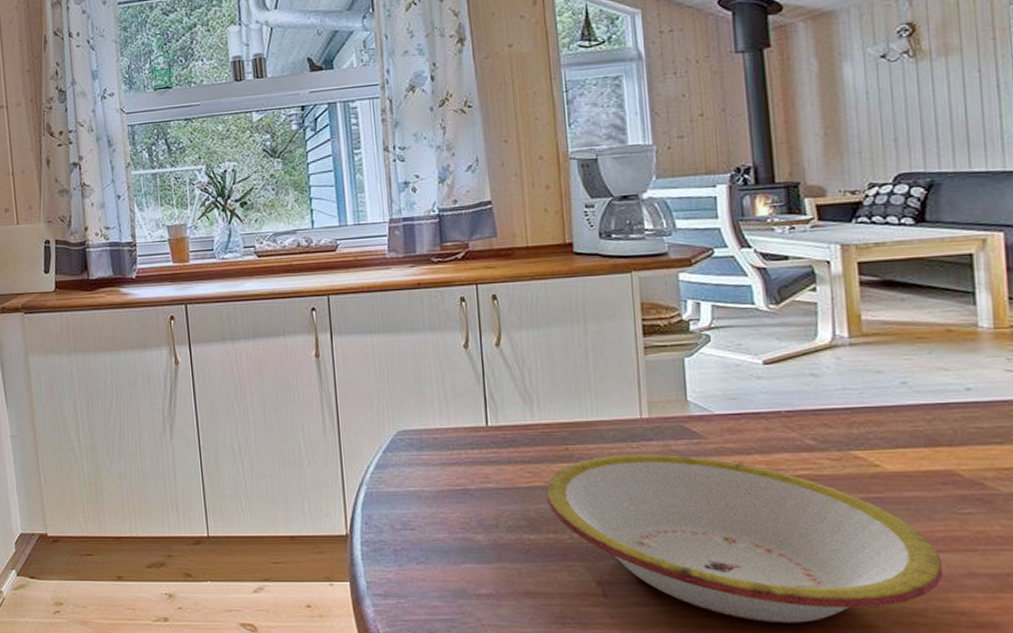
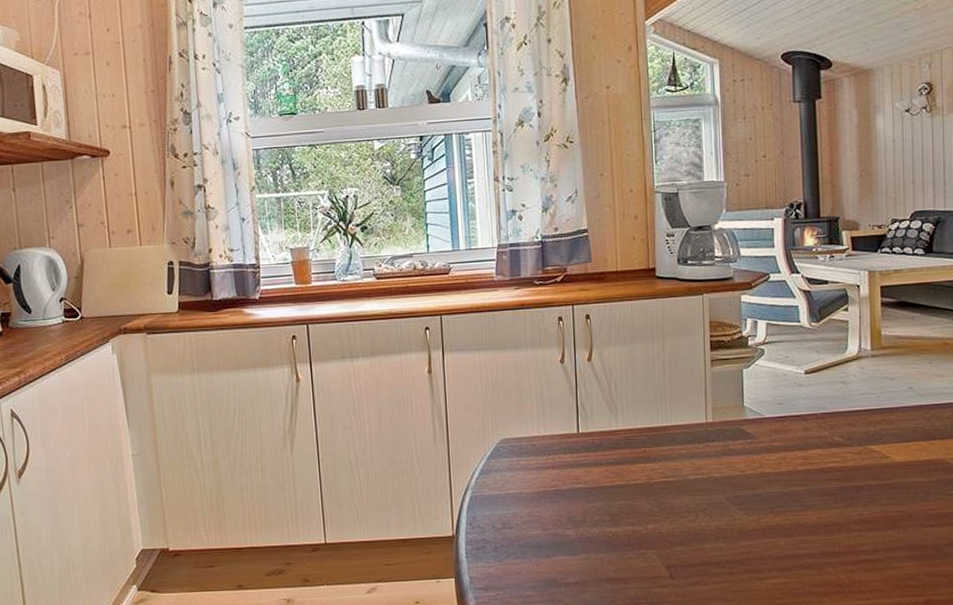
bowl: present [545,453,944,623] -> none [626,453,933,593]

